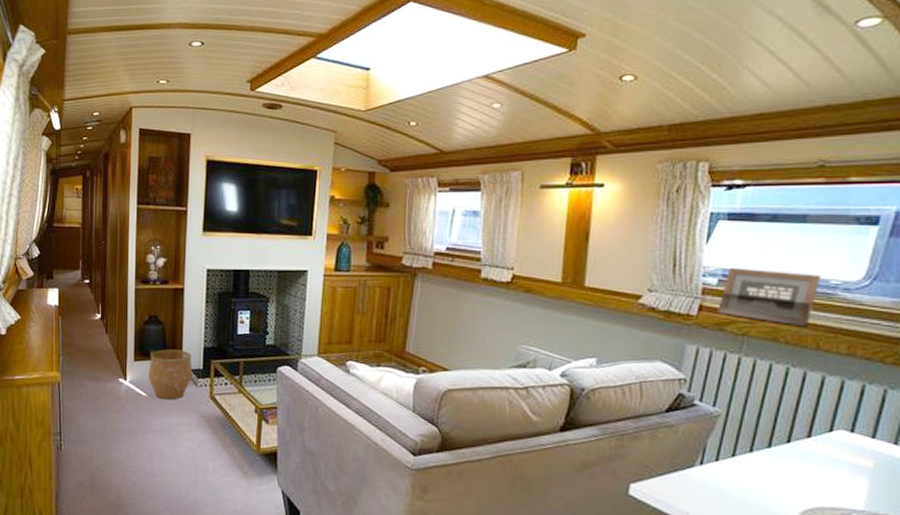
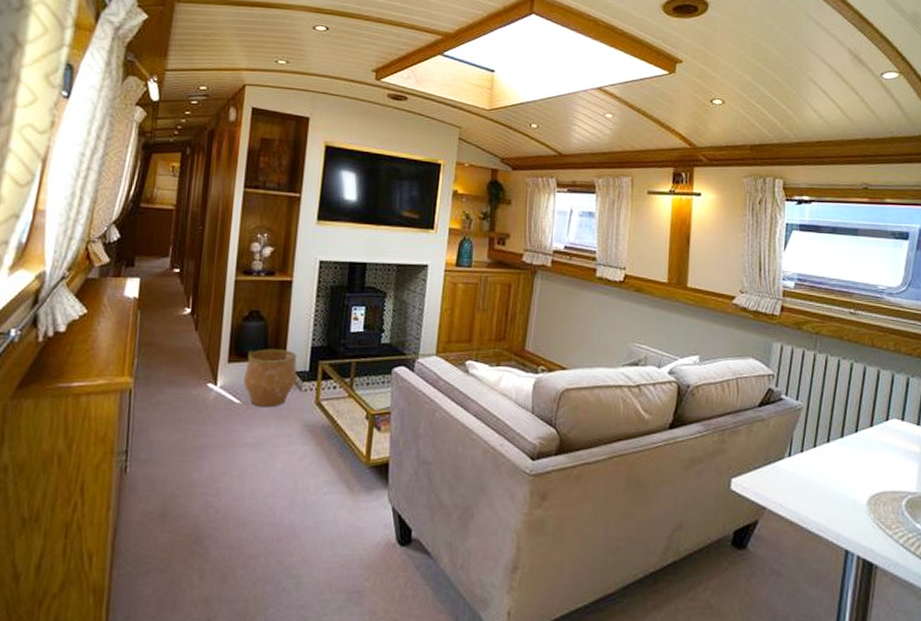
picture frame: present [717,267,821,327] -> none [796,272,871,327]

